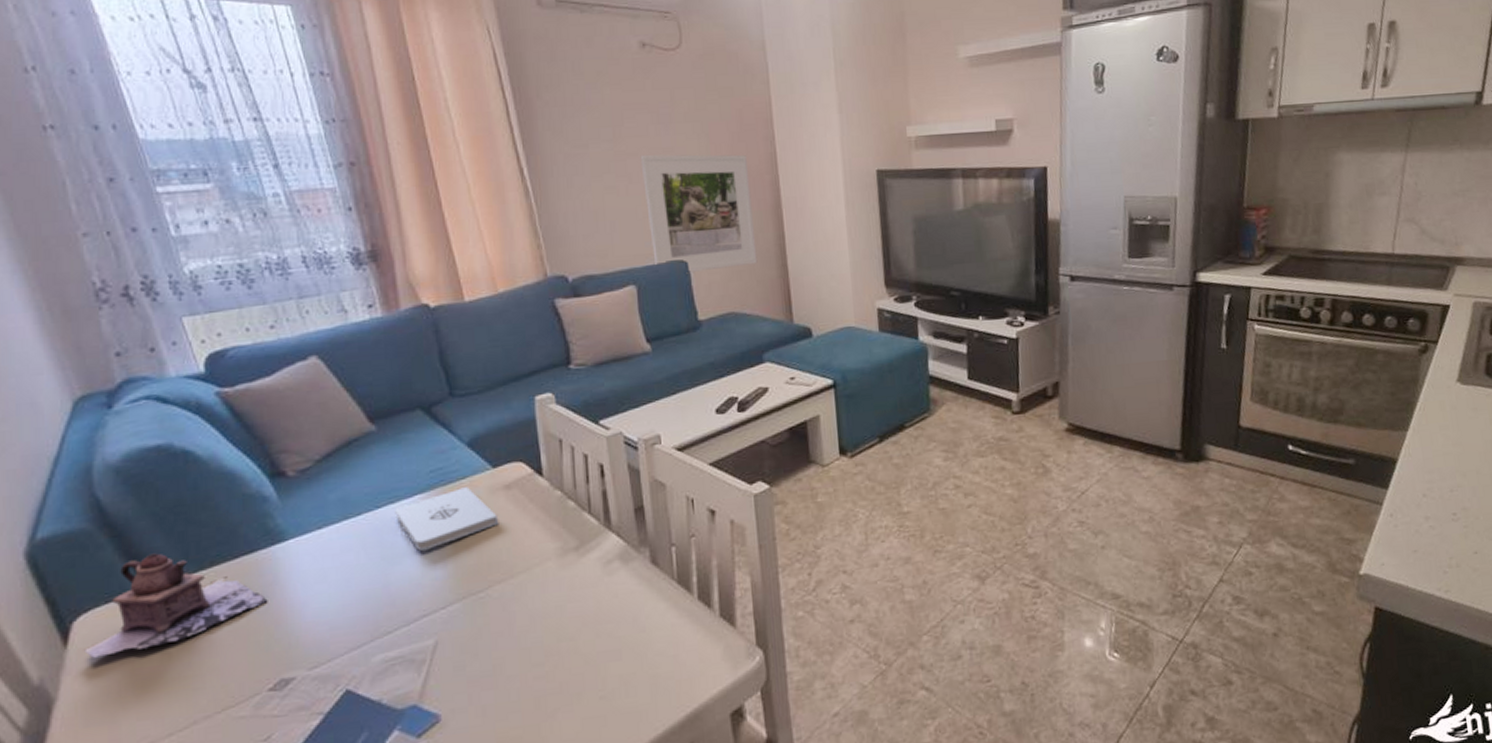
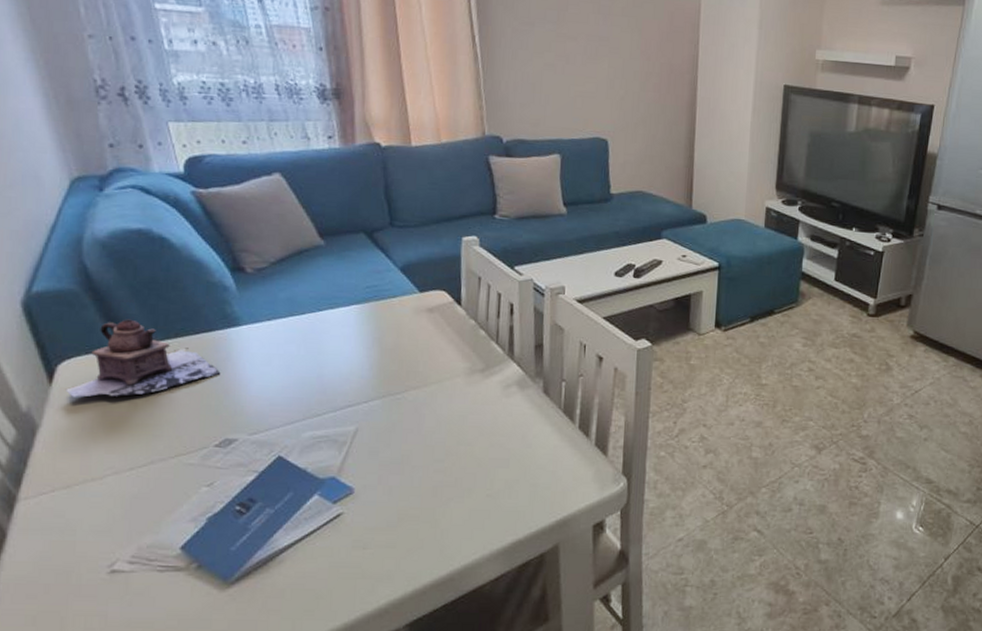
notepad: present [395,487,499,551] -> none [333,305,420,352]
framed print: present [640,154,758,274] -> none [578,39,672,152]

